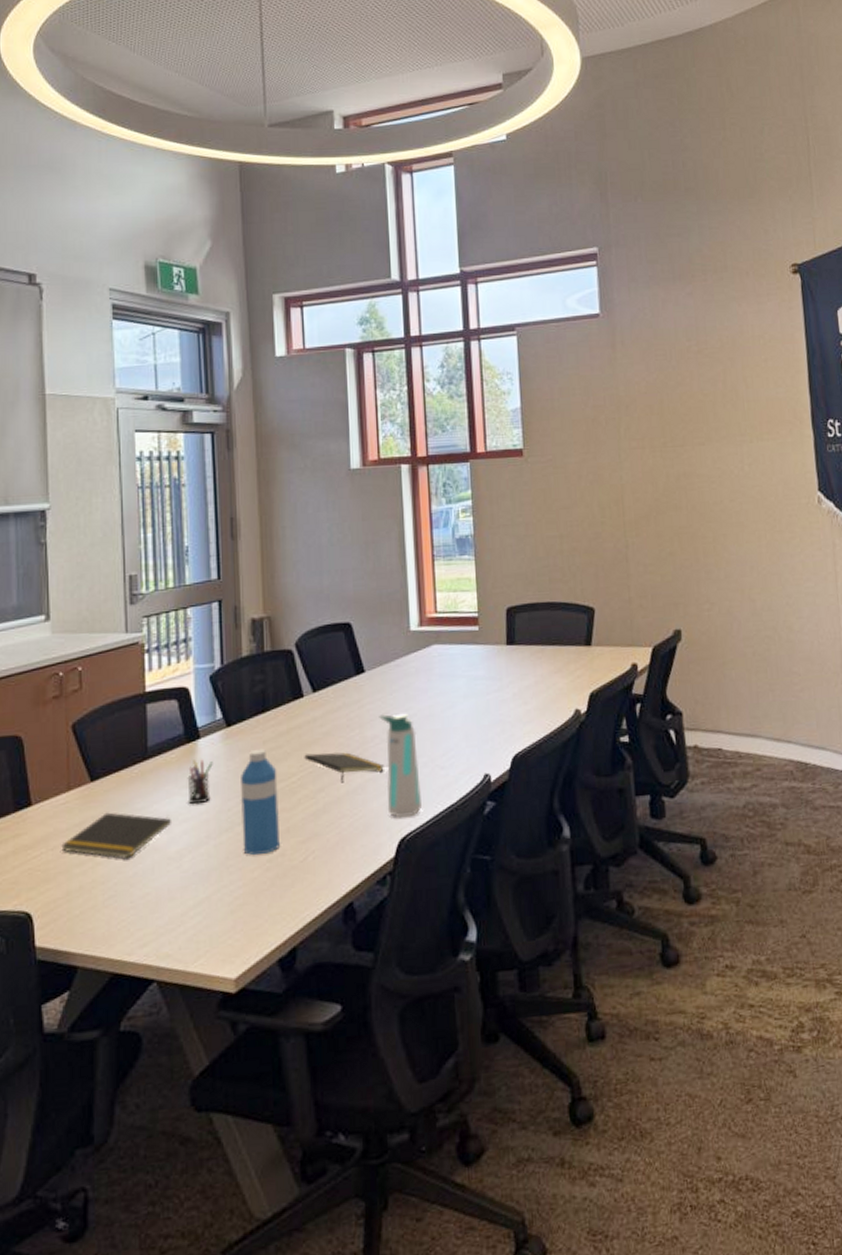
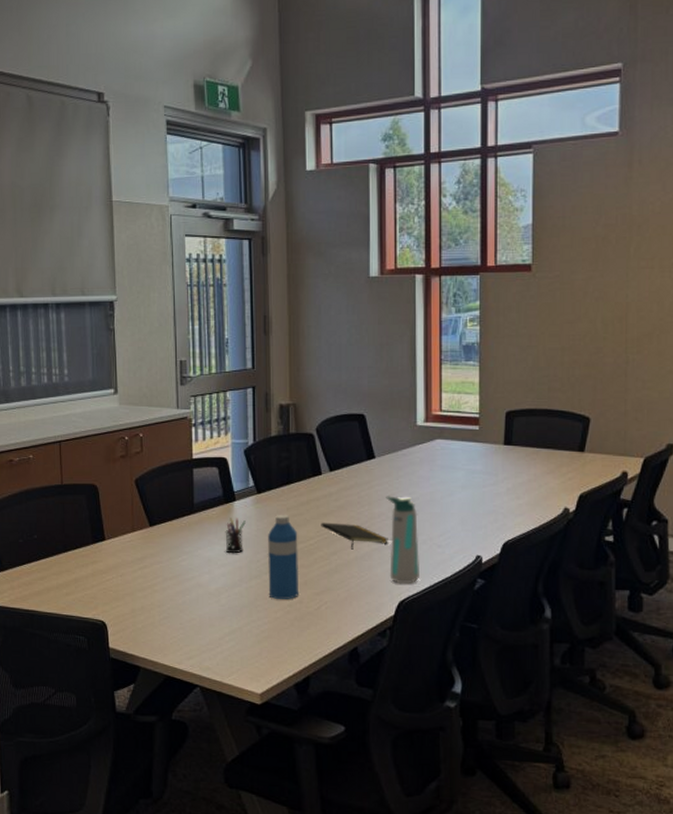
notepad: present [61,812,172,858] -> none [128,552,213,589]

